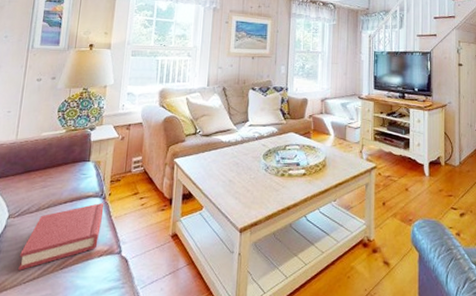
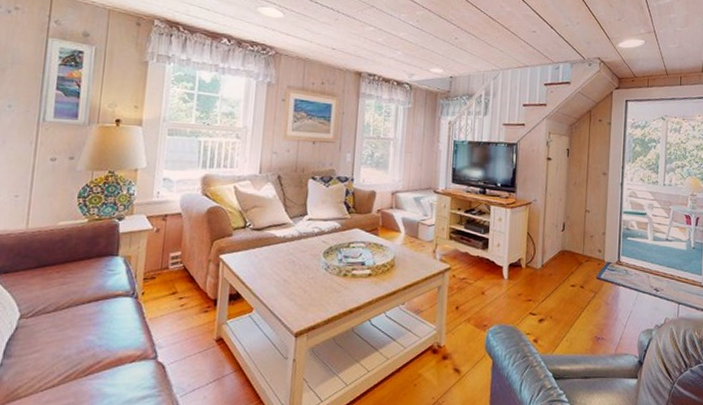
hardback book: present [18,203,104,270] -> none [34,303,137,377]

